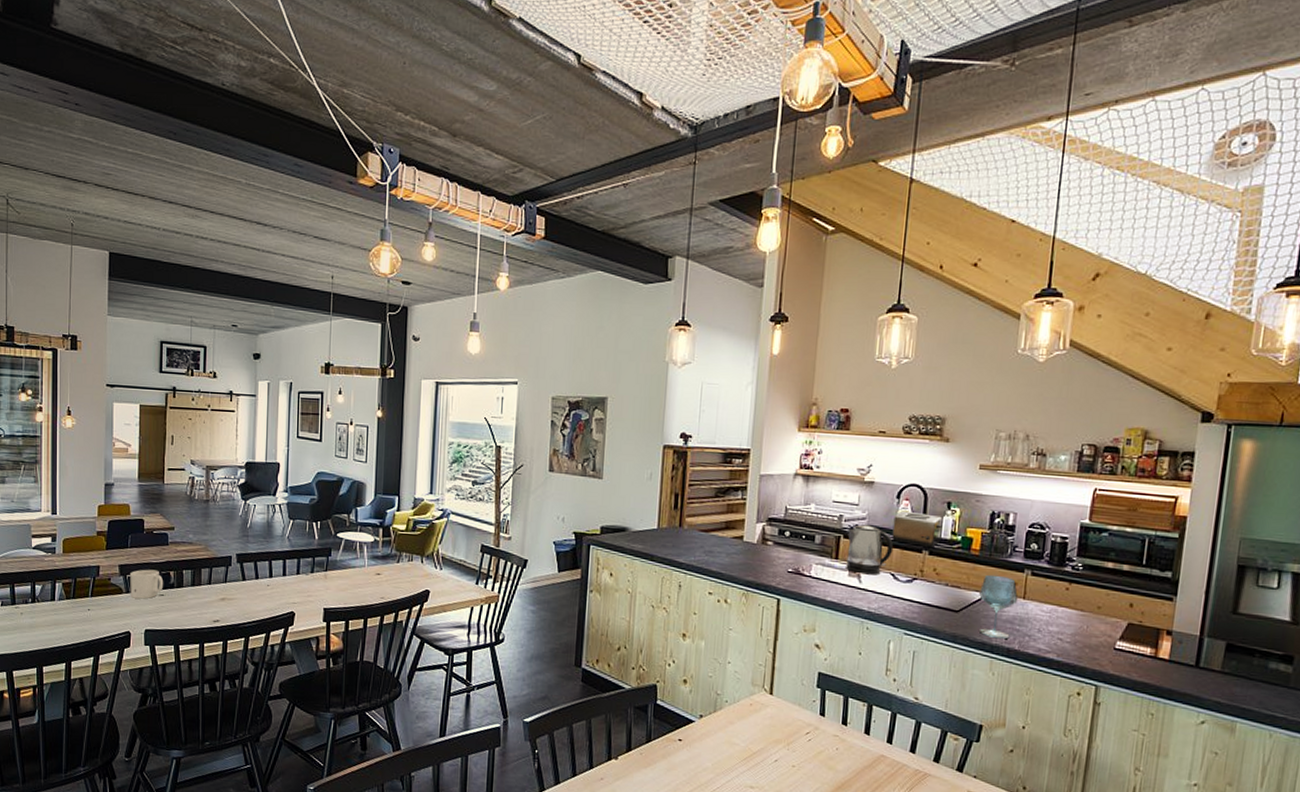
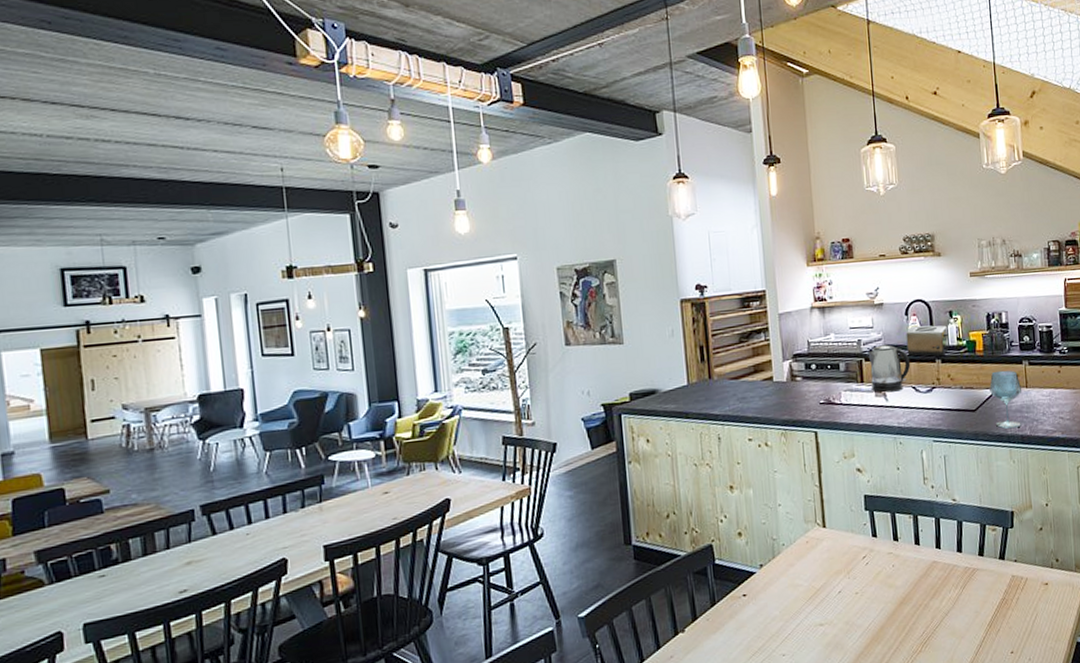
mug: present [129,569,164,599] -> none [51,546,104,589]

